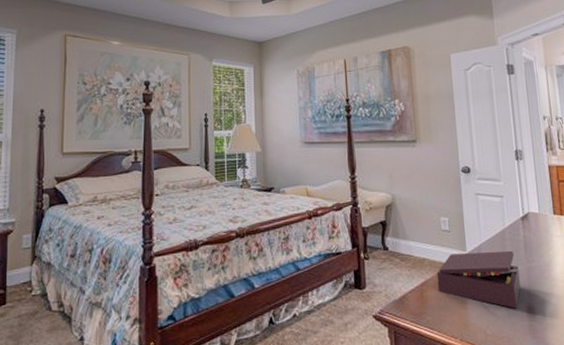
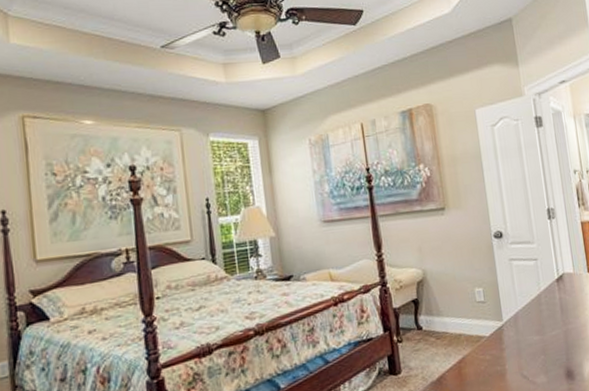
jewelry box: present [437,250,521,309] -> none [474,314,559,374]

